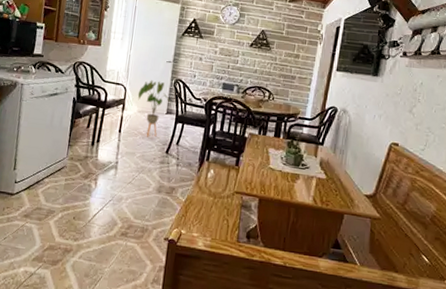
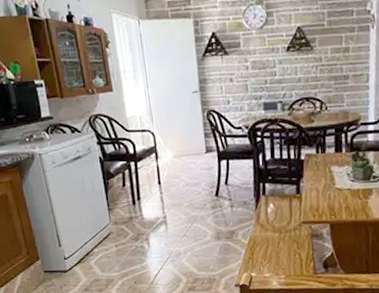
house plant: present [137,80,170,137] -> none [168,117,207,183]

